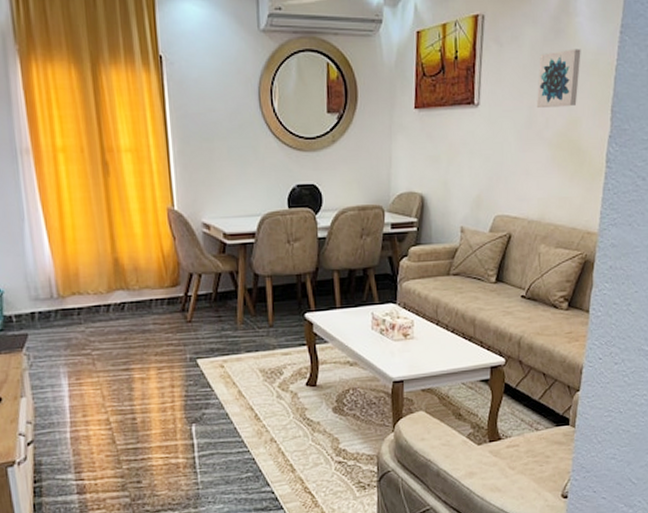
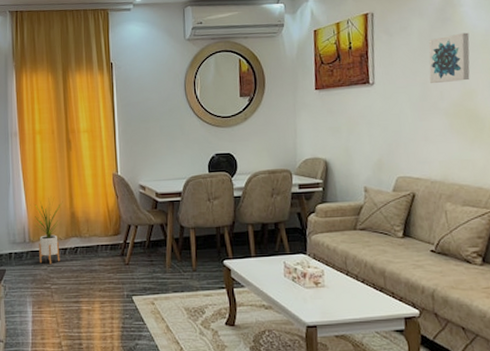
house plant: none [56,238,103,326] -> present [30,197,63,265]

